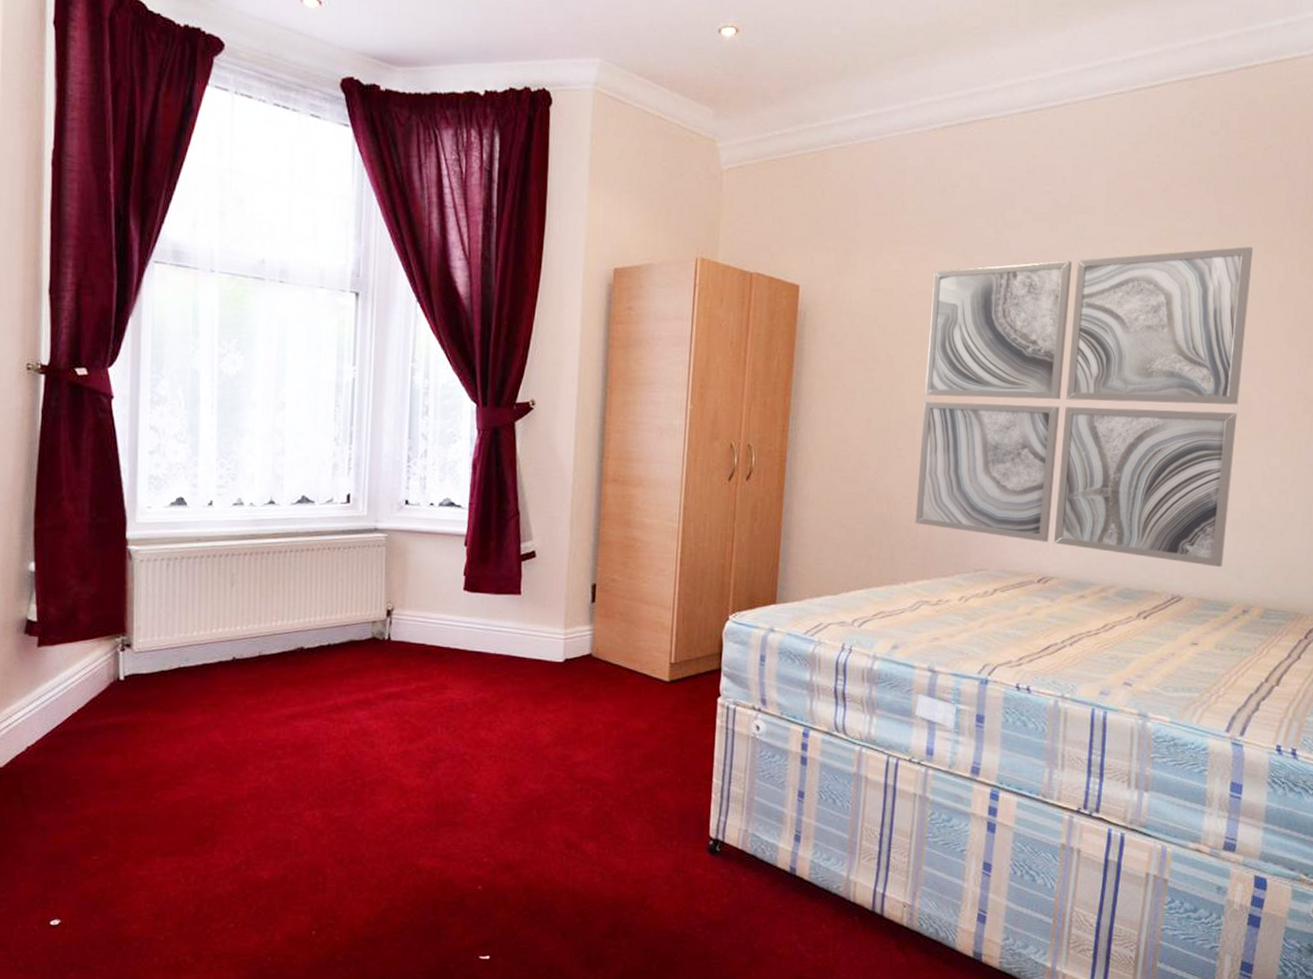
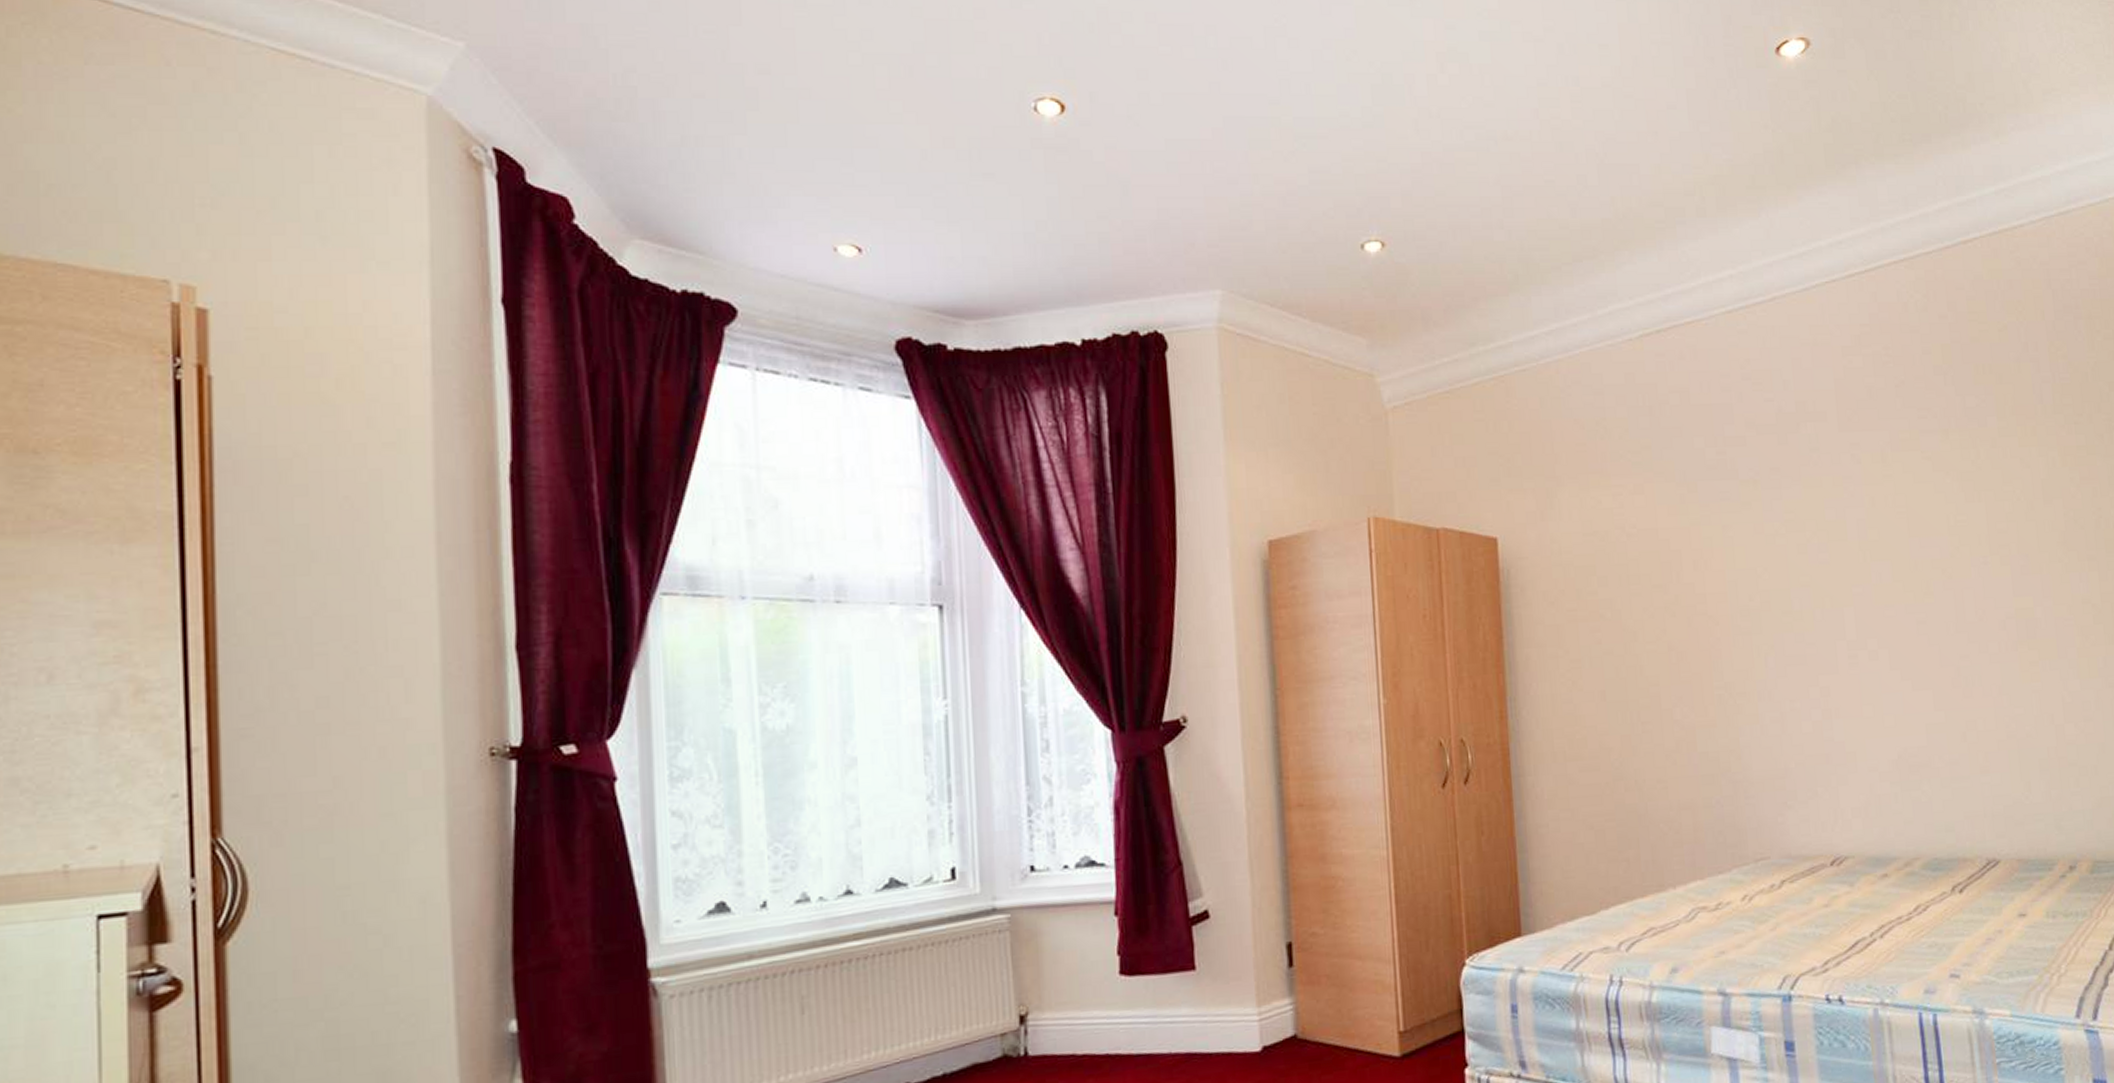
wall art: present [915,246,1254,567] -> none [1653,440,2038,819]

